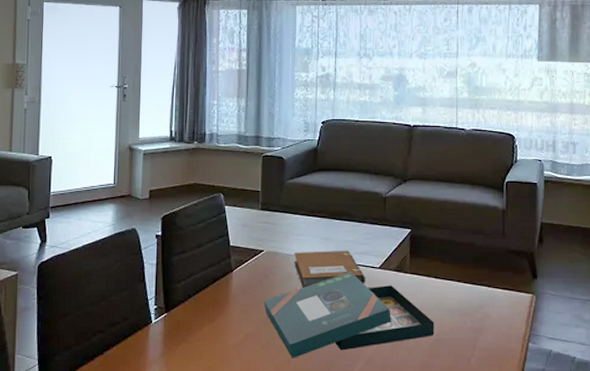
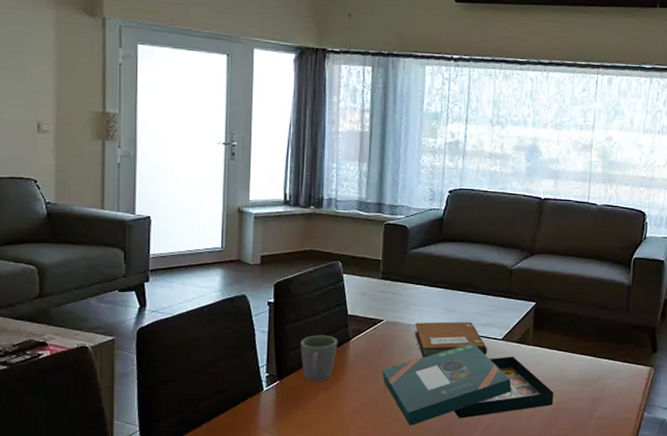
mug: none [186,266,222,313] -> present [300,335,338,381]

